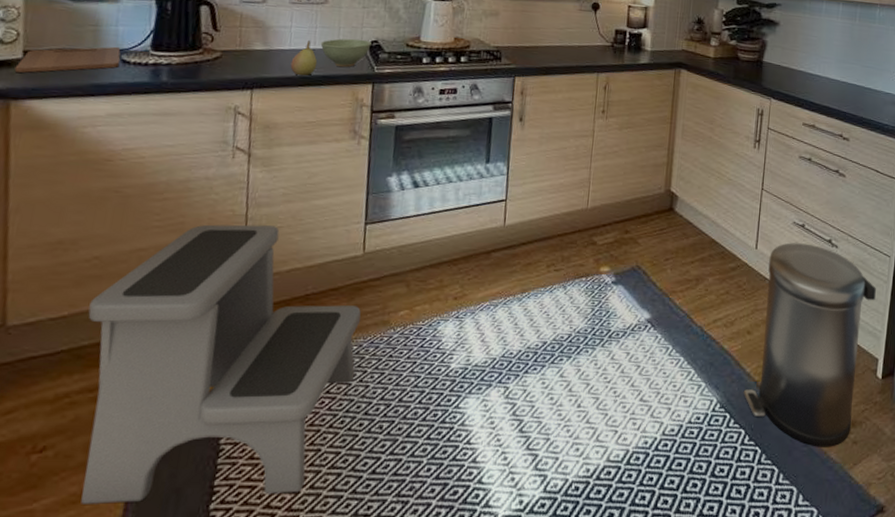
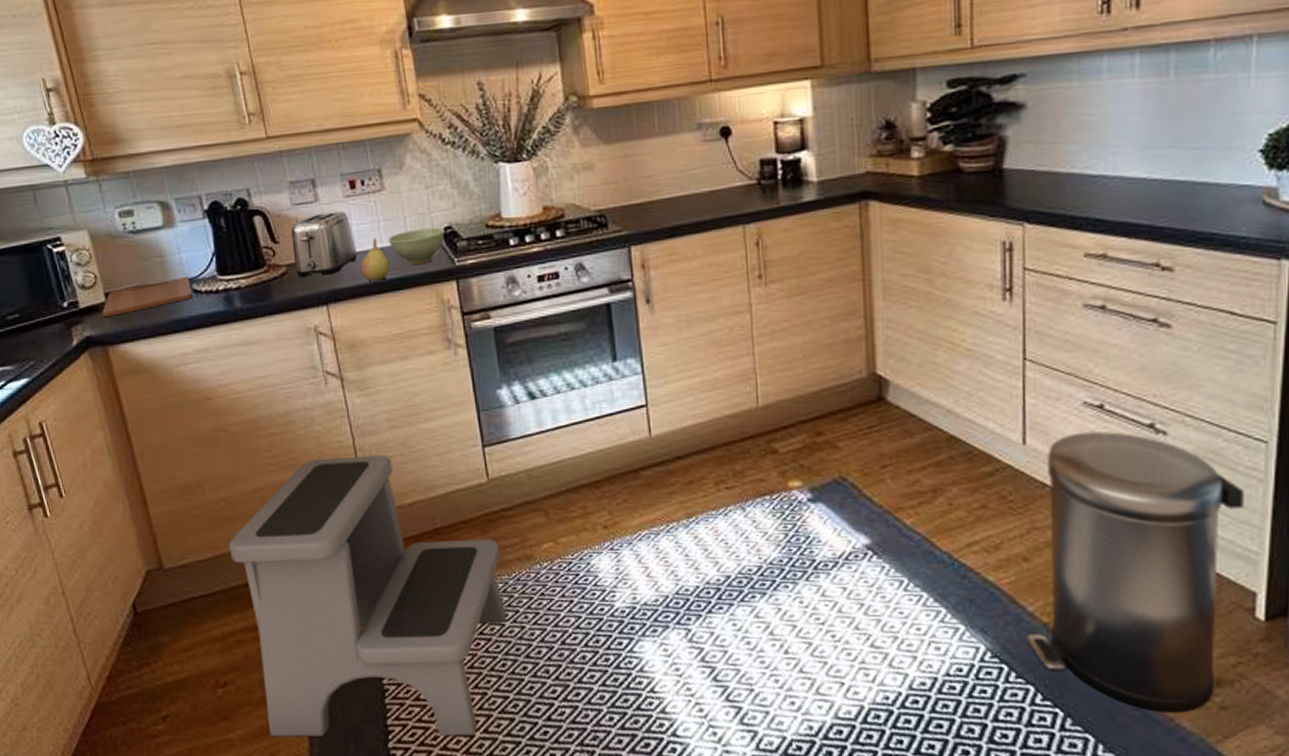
toaster: none [229,12,291,65] -> present [291,212,358,278]

